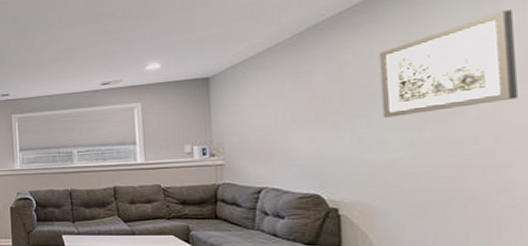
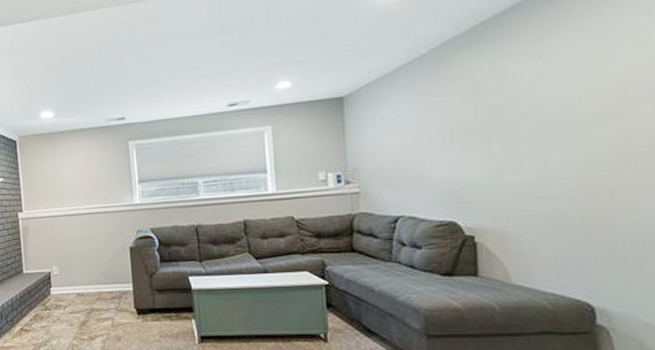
wall art: present [379,10,518,118] -> none [513,25,643,139]

